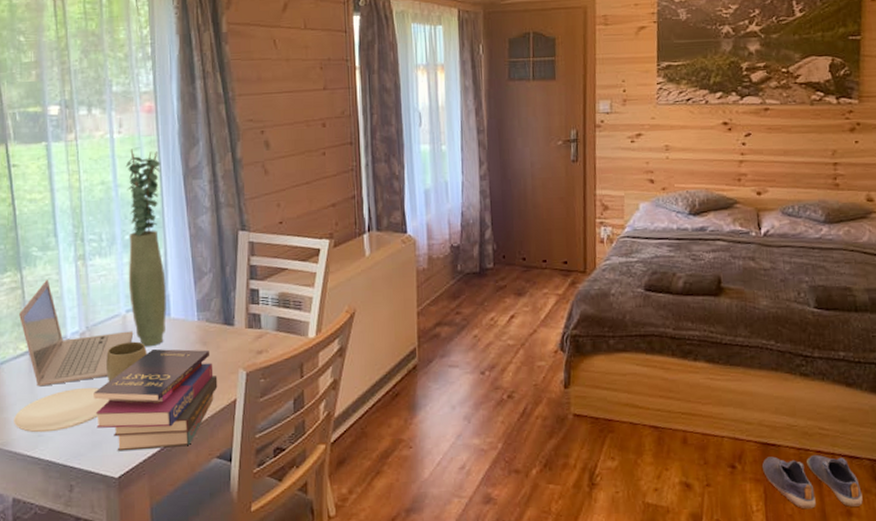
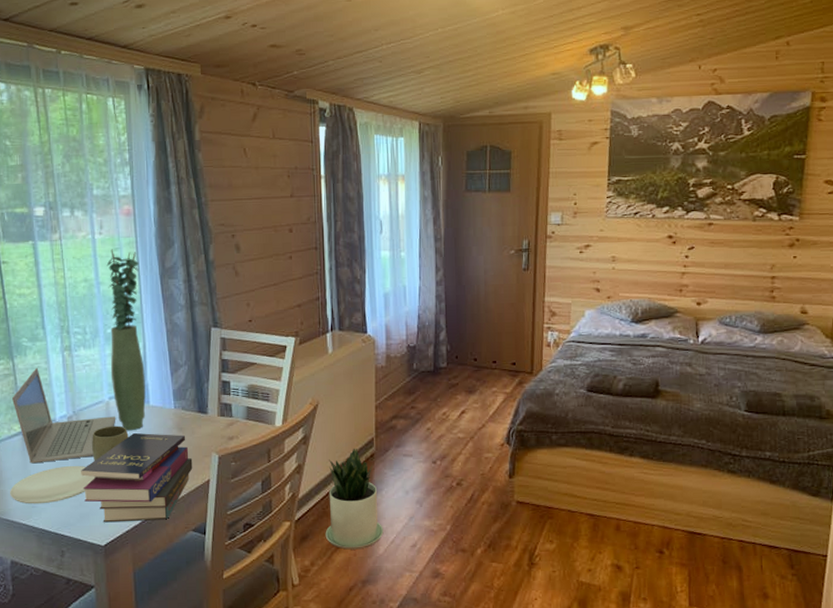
planter: none [364,359,429,475] -> present [325,448,384,550]
shoe: present [762,454,863,509] -> none [688,543,779,592]

